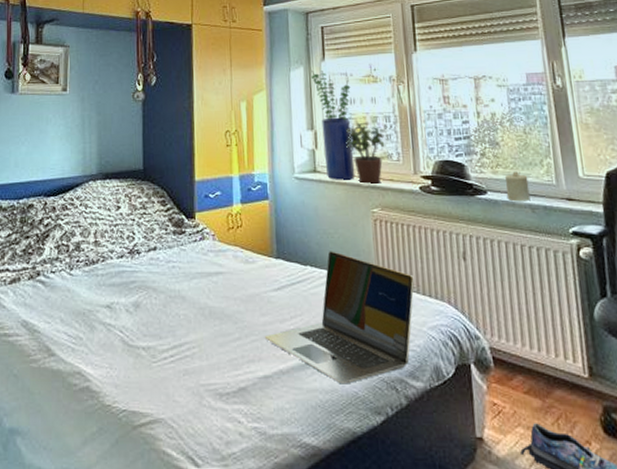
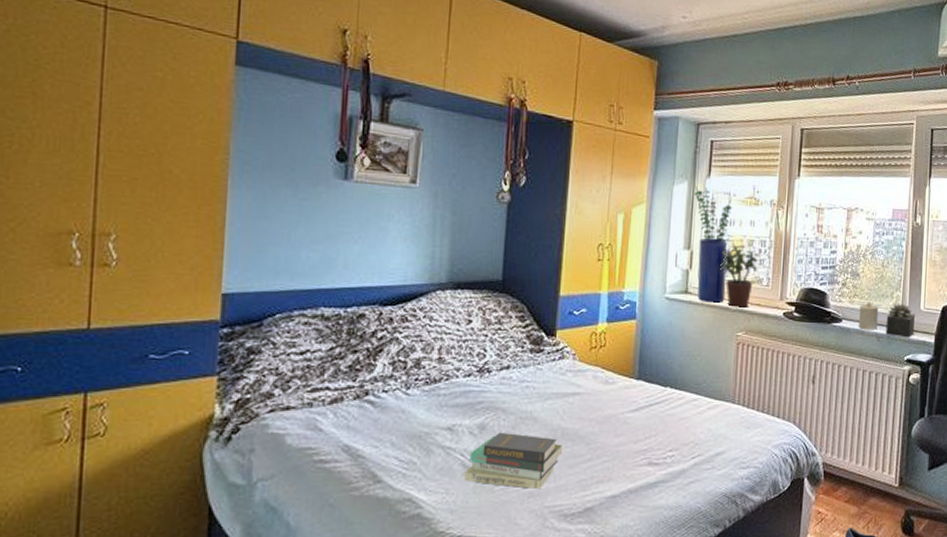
books: none [124,310,211,367] -> present [464,432,562,490]
laptop: present [264,251,414,384] -> none [616,373,766,501]
succulent plant: none [539,170,577,209] -> present [885,303,916,339]

